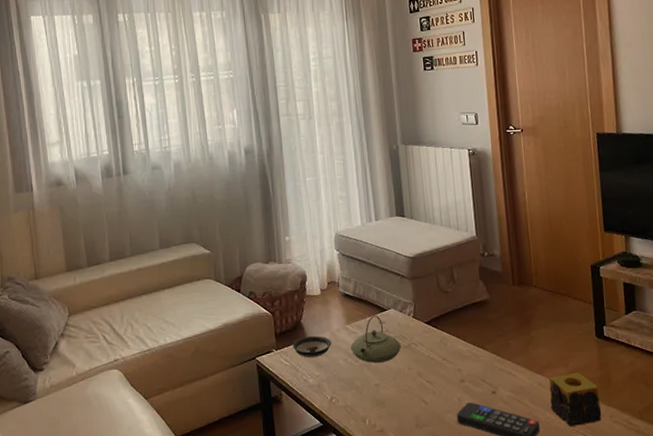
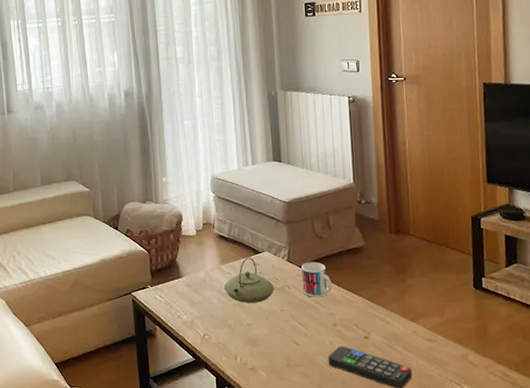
saucer: present [293,336,332,358] -> none [168,275,206,295]
mug: none [427,317,459,354] -> present [301,262,333,297]
candle: present [548,372,602,426] -> none [423,322,477,375]

